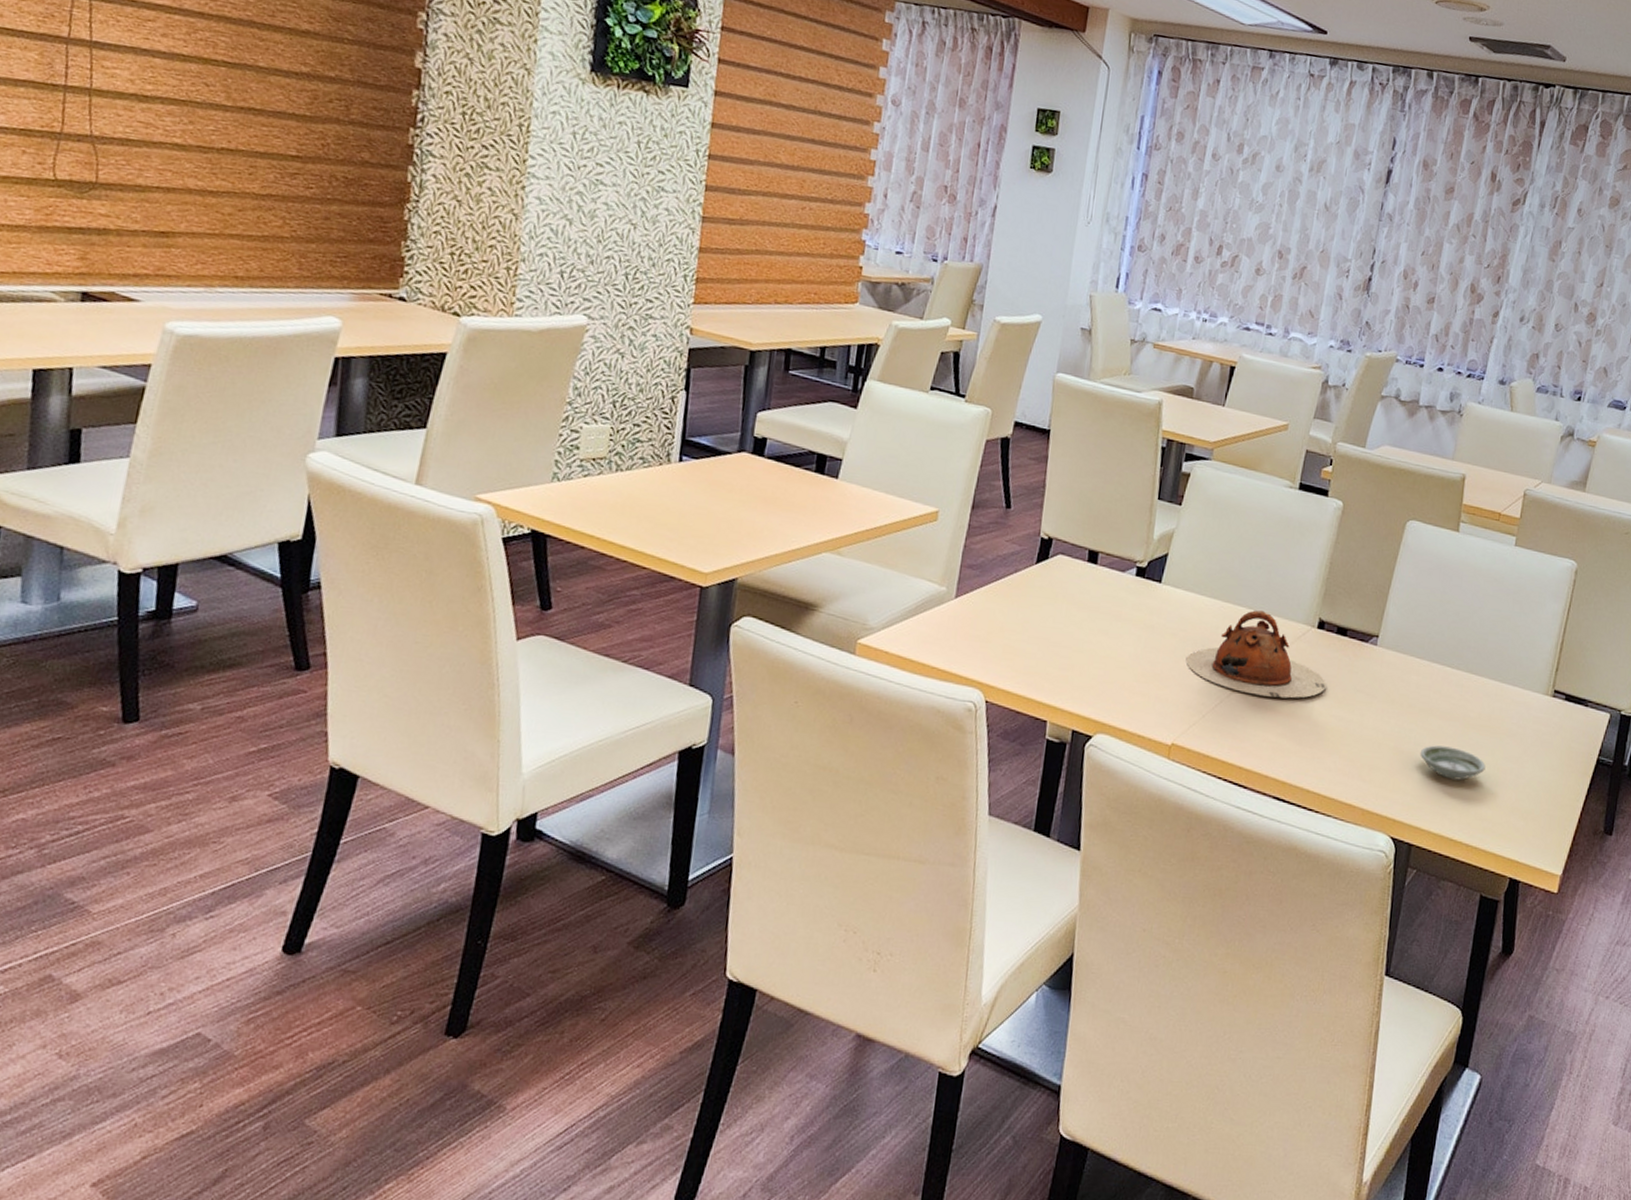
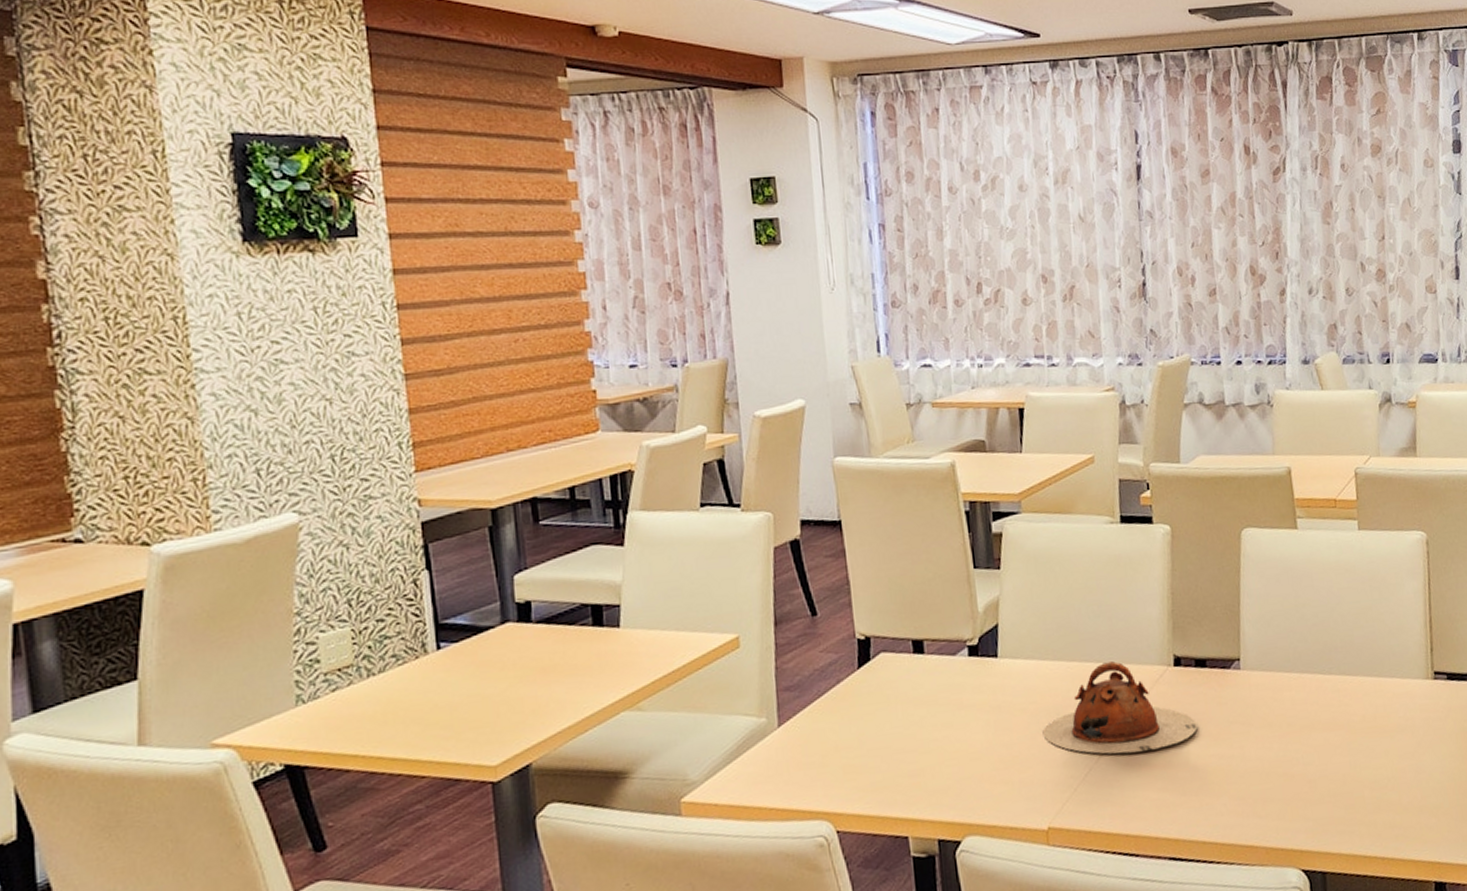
saucer: present [1420,745,1486,781] -> none [1311,757,1383,793]

